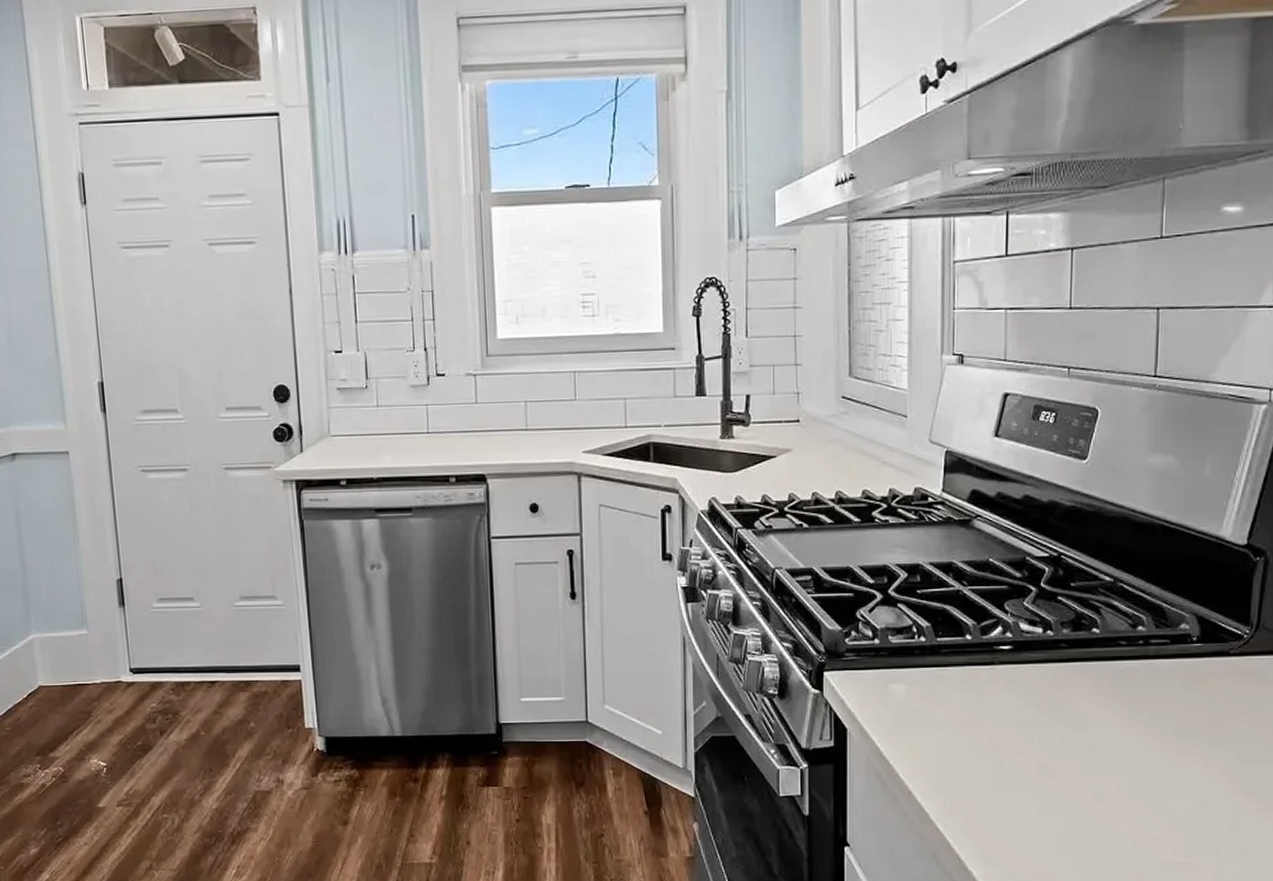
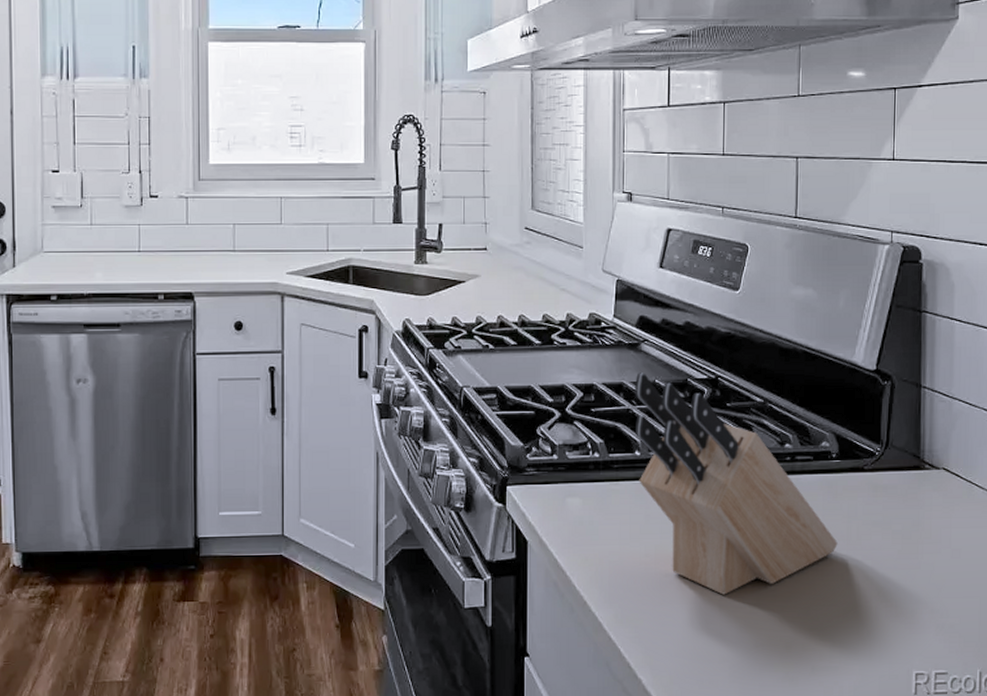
knife block: none [966,551,1197,786] -> present [635,372,838,595]

